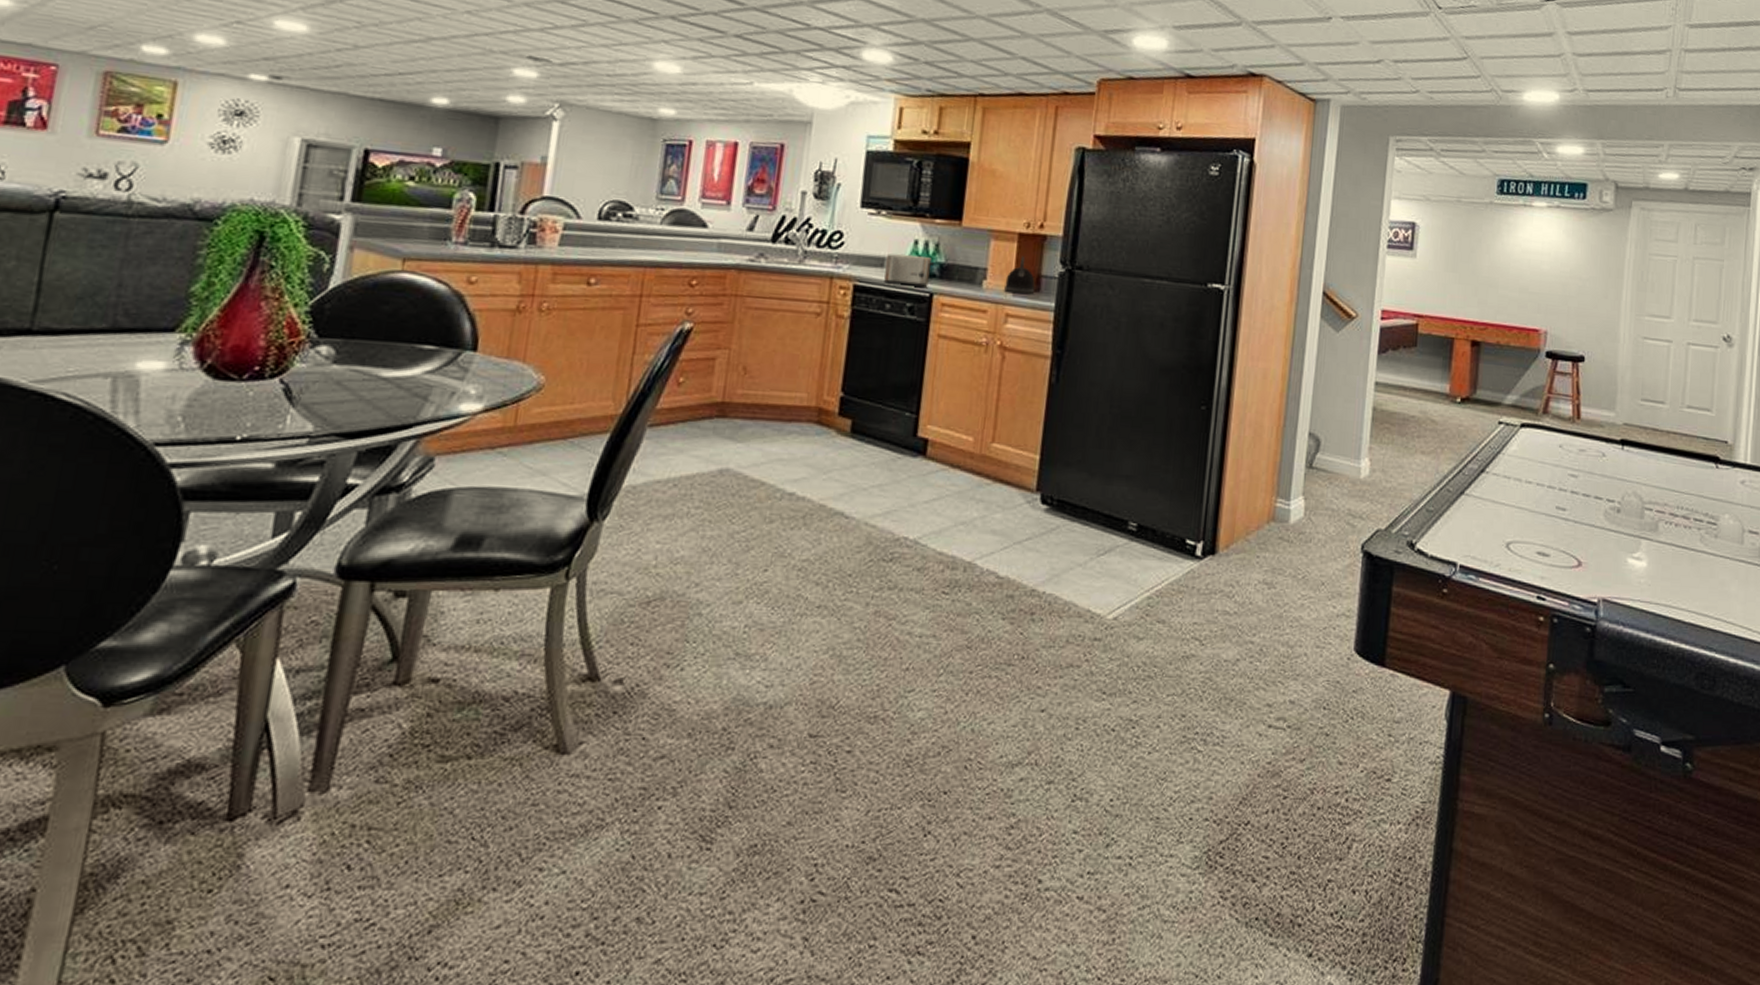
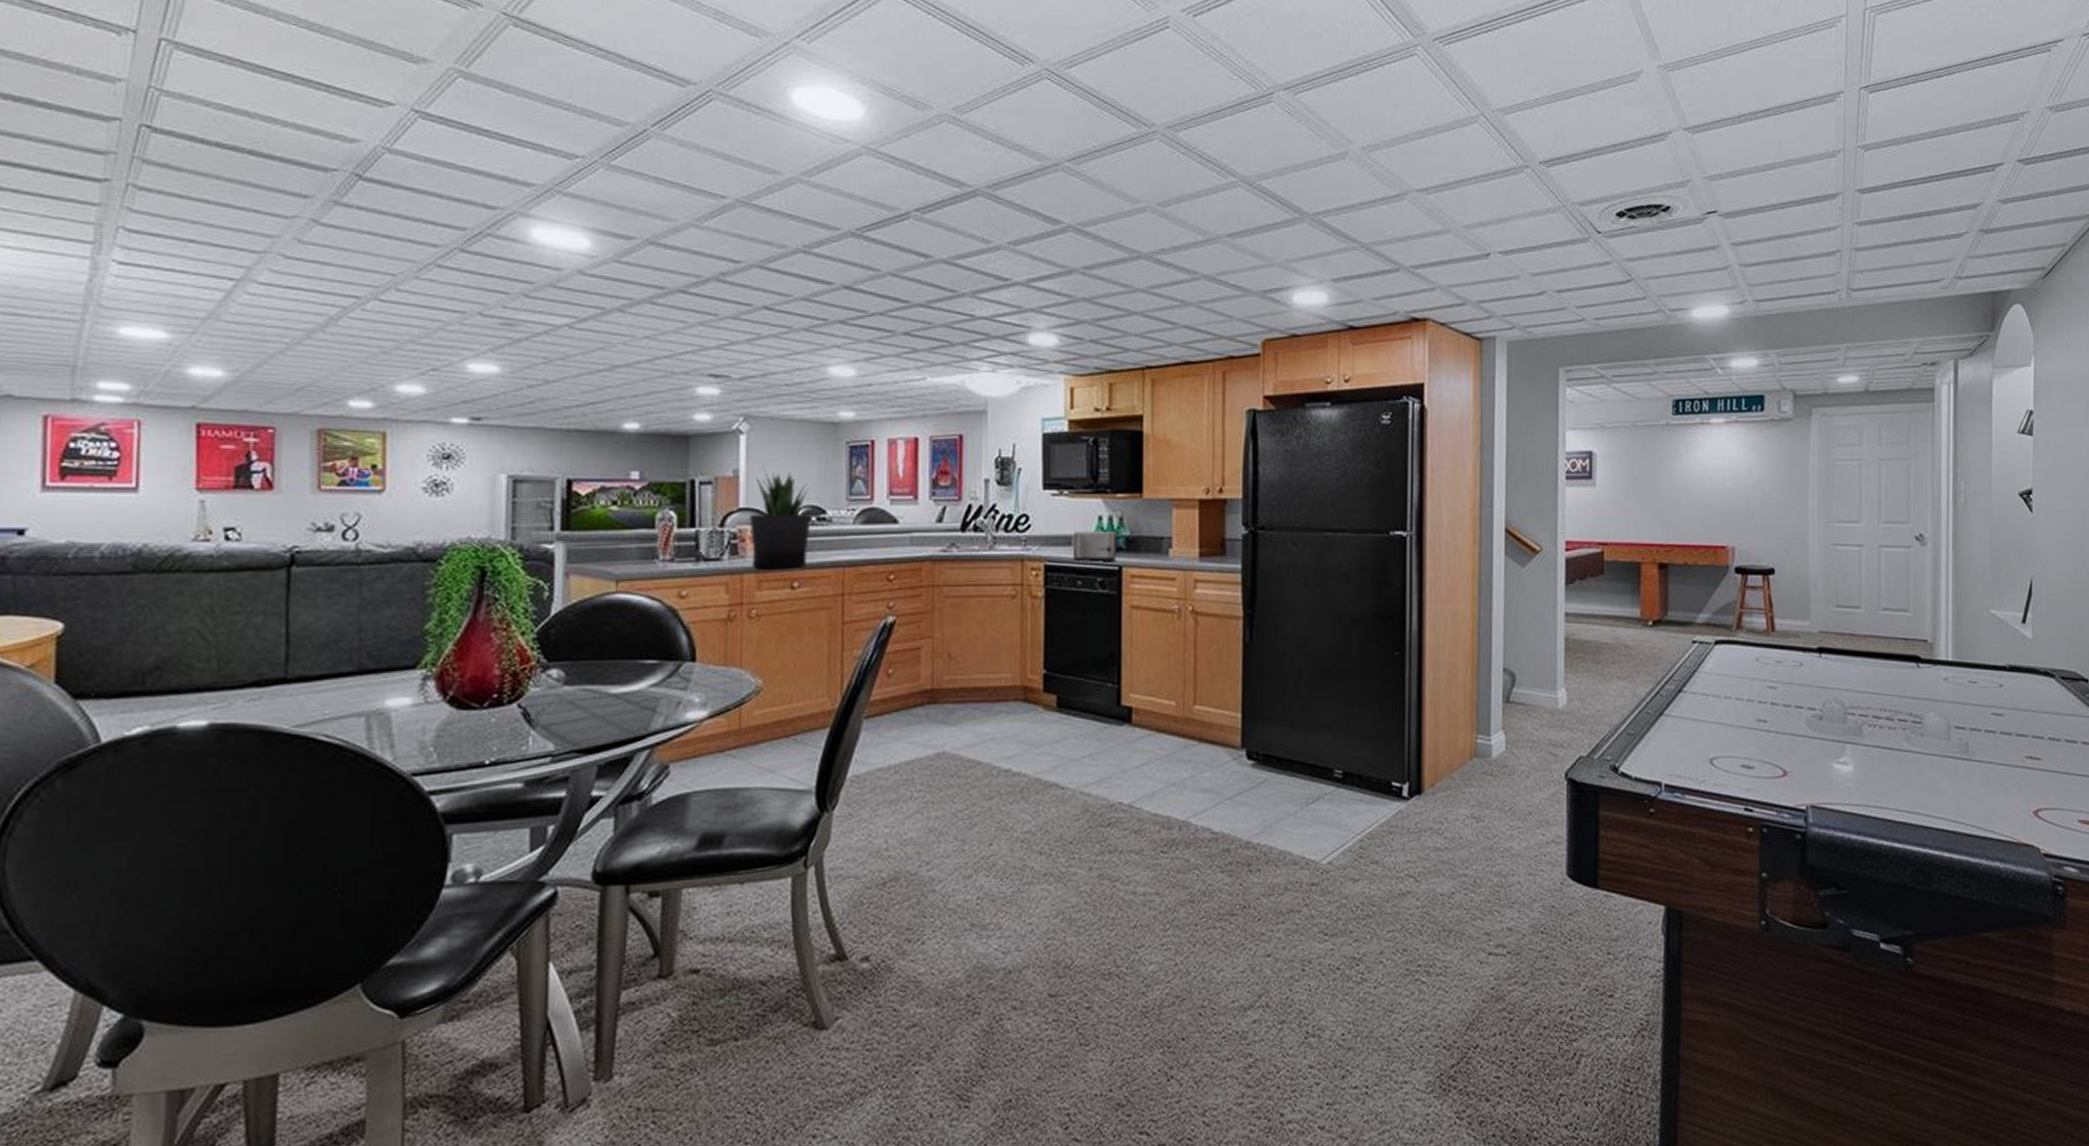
planter: none [550,156,618,265] -> present [749,467,811,569]
kettle: present [1004,256,1035,295] -> none [1191,522,1220,559]

